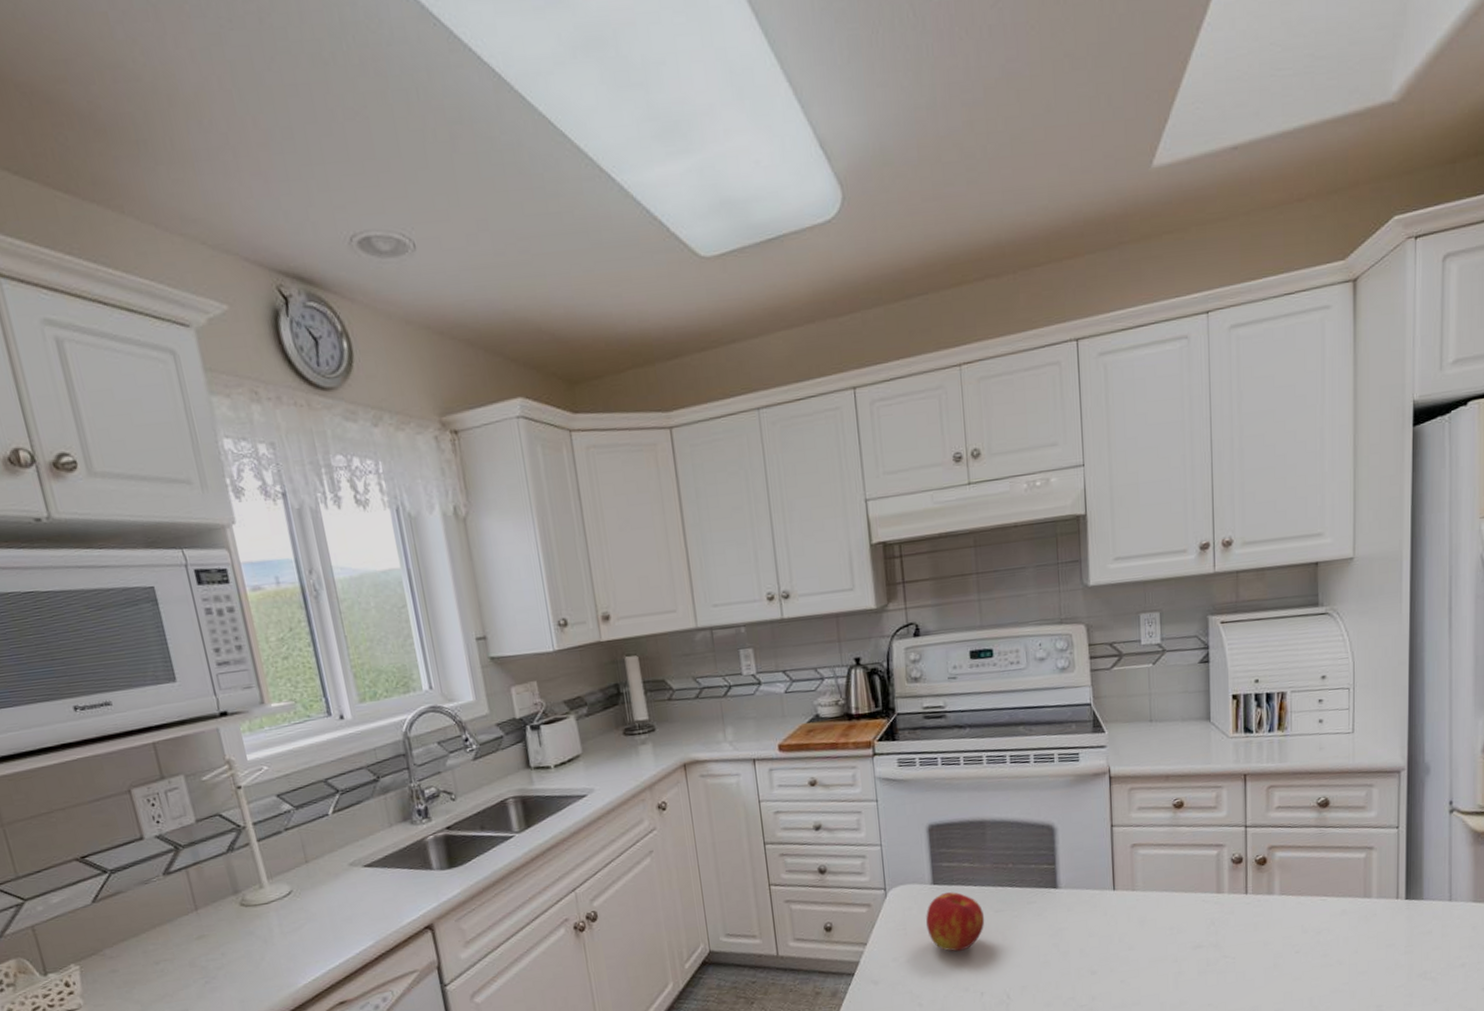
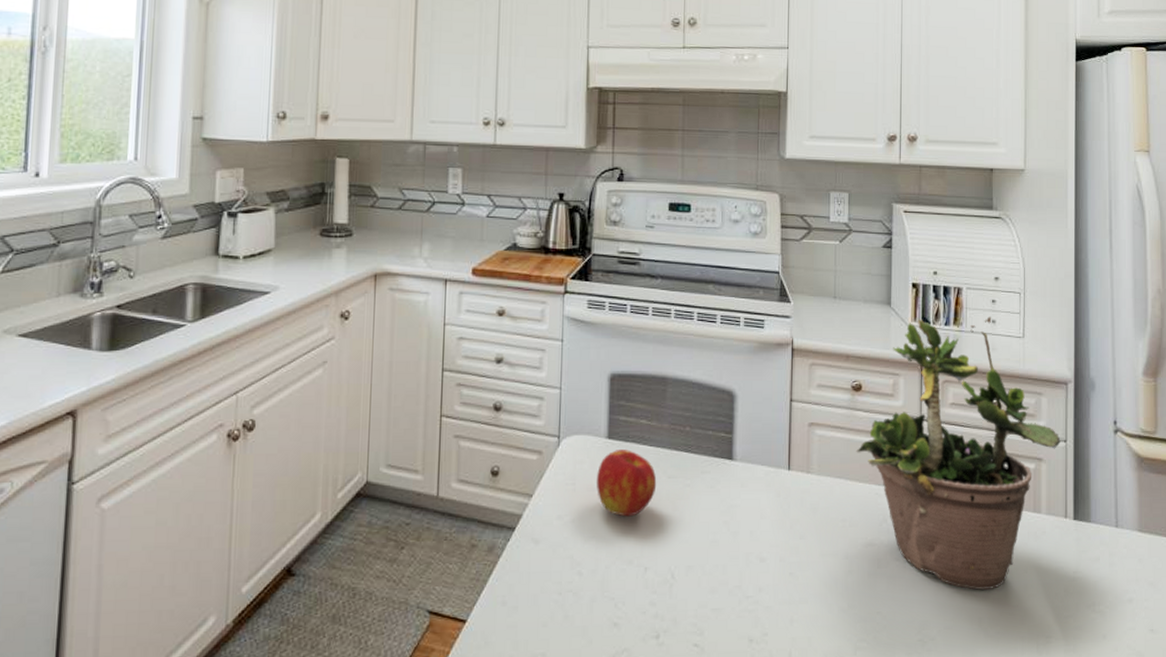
potted plant: none [1180,708,1393,974] -> present [856,297,1061,590]

